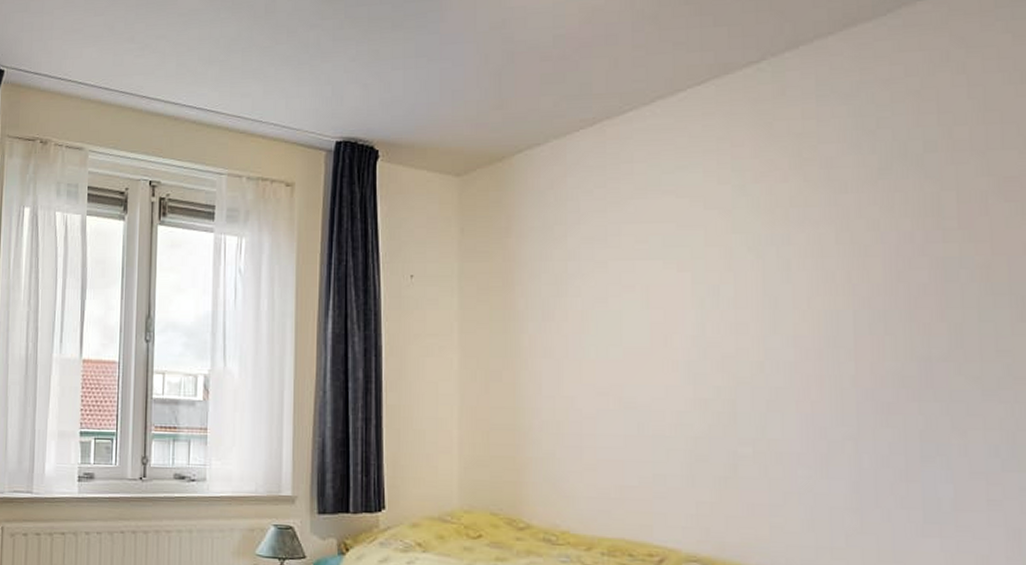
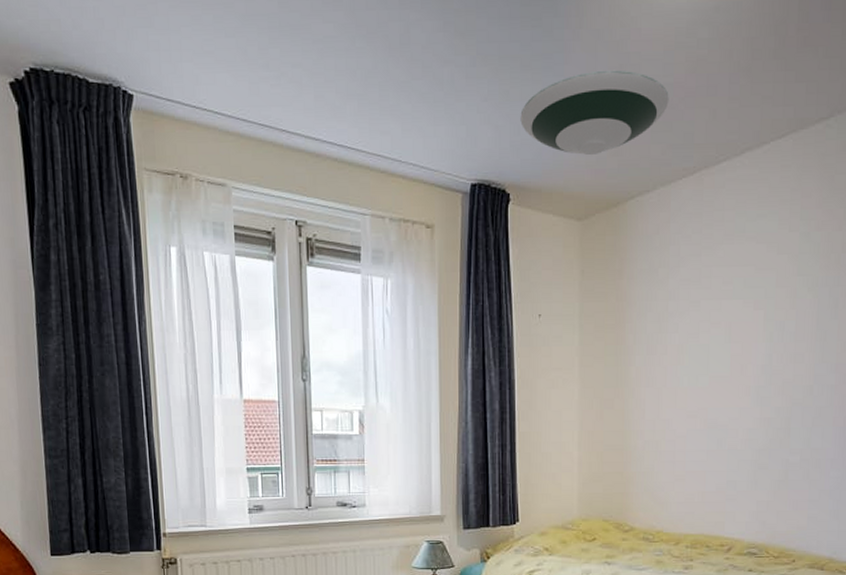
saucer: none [391,25,561,110] -> present [520,70,669,156]

